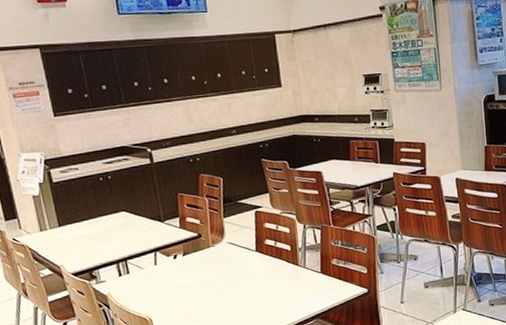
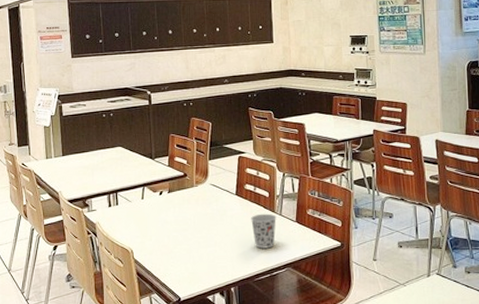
cup: none [274,267,301,303] -> present [251,213,276,249]

